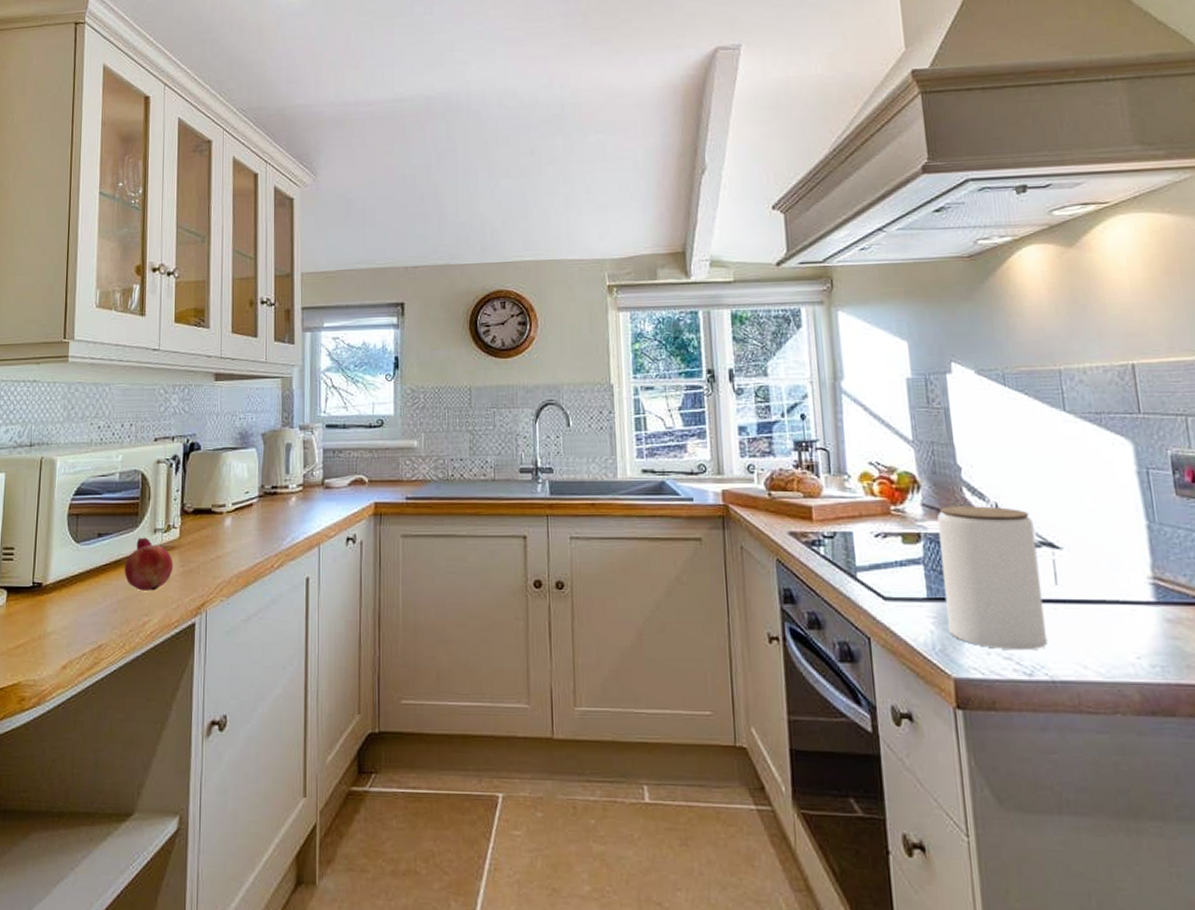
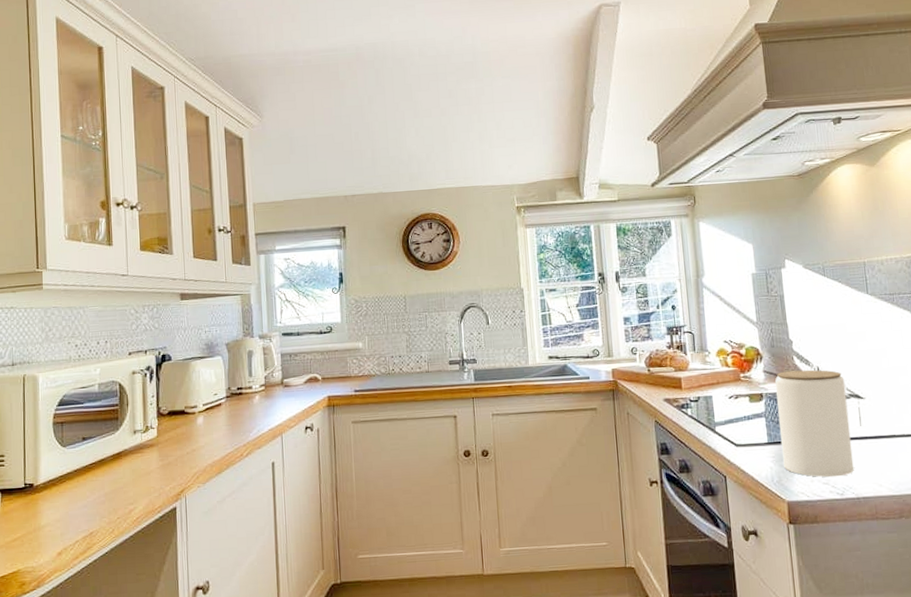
fruit: present [124,537,174,591] -> none [108,438,154,484]

